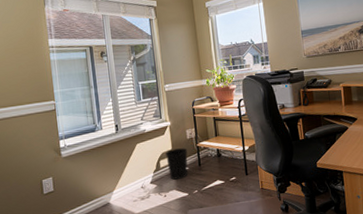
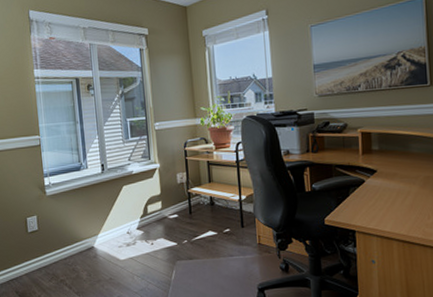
wastebasket: present [165,148,188,180] -> none [154,193,178,227]

